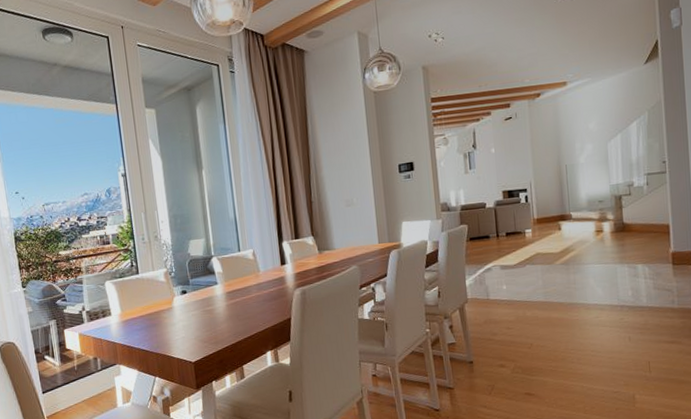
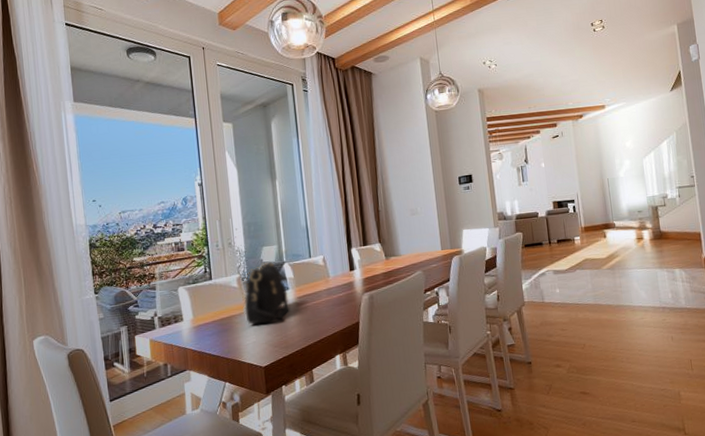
handbag: none [171,256,218,319] -> present [244,262,289,324]

